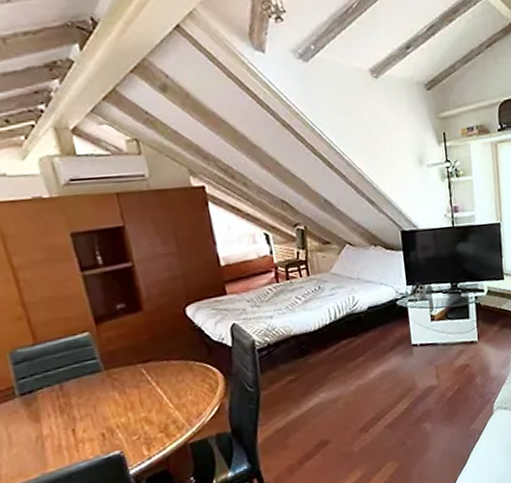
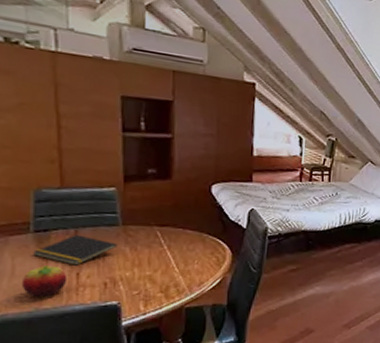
fruit: none [20,426,65,462] -> present [21,266,68,297]
notepad: none [24,389,106,422] -> present [33,234,117,266]

